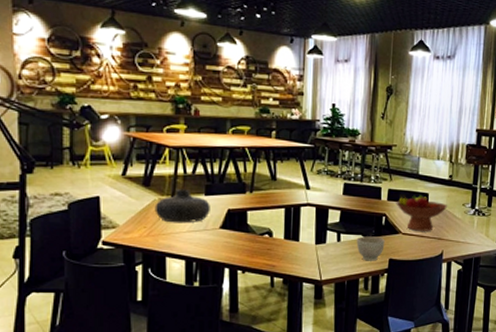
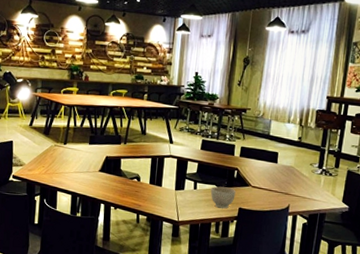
vase: present [154,189,210,223] -> none [51,138,93,166]
fruit bowl: present [396,193,448,231] -> none [247,151,296,186]

